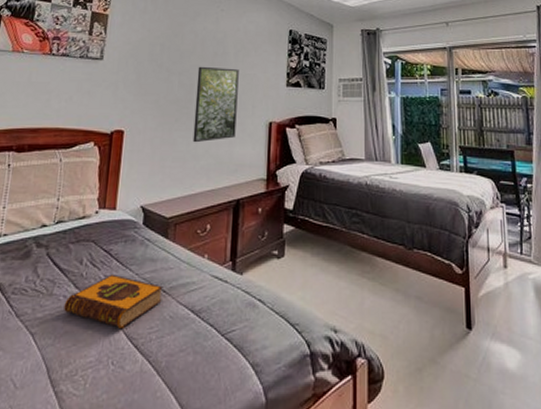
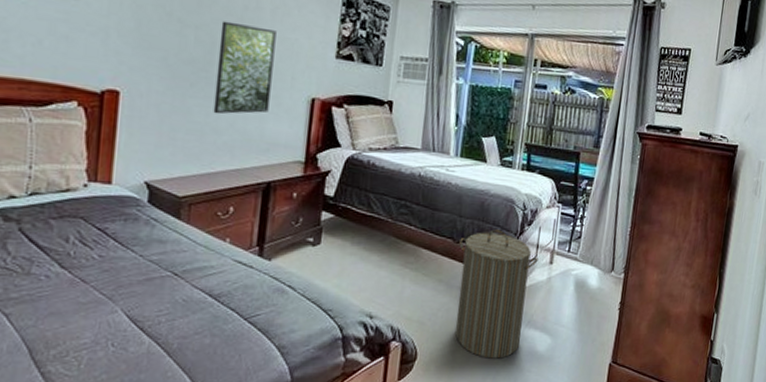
hardback book: present [64,274,163,328] -> none [47,254,175,311]
laundry hamper: none [411,234,491,378] -> present [455,229,538,359]

